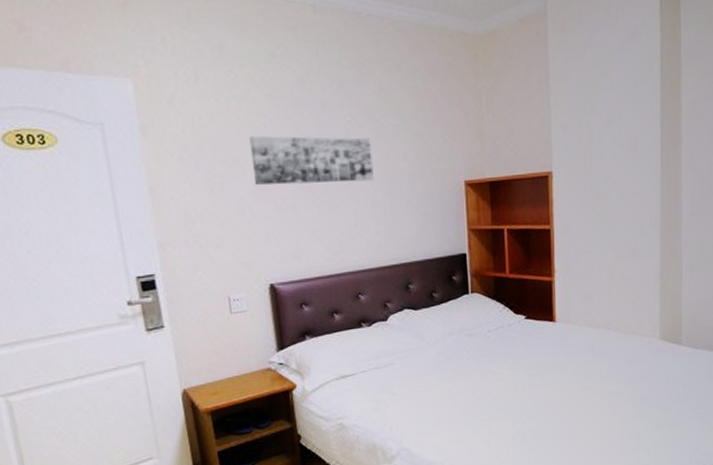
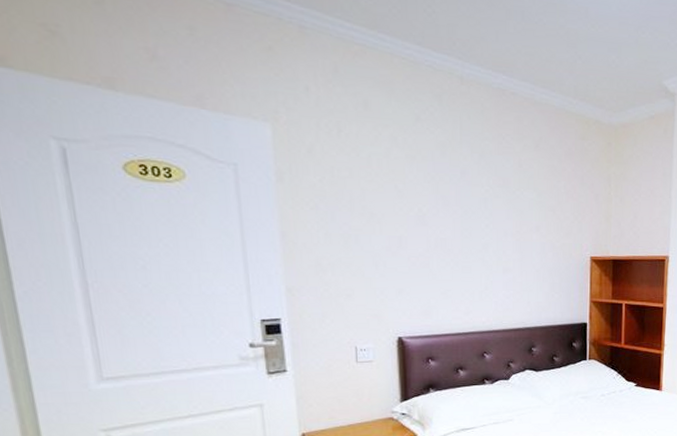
wall art: present [249,135,374,186] -> none [388,193,506,248]

